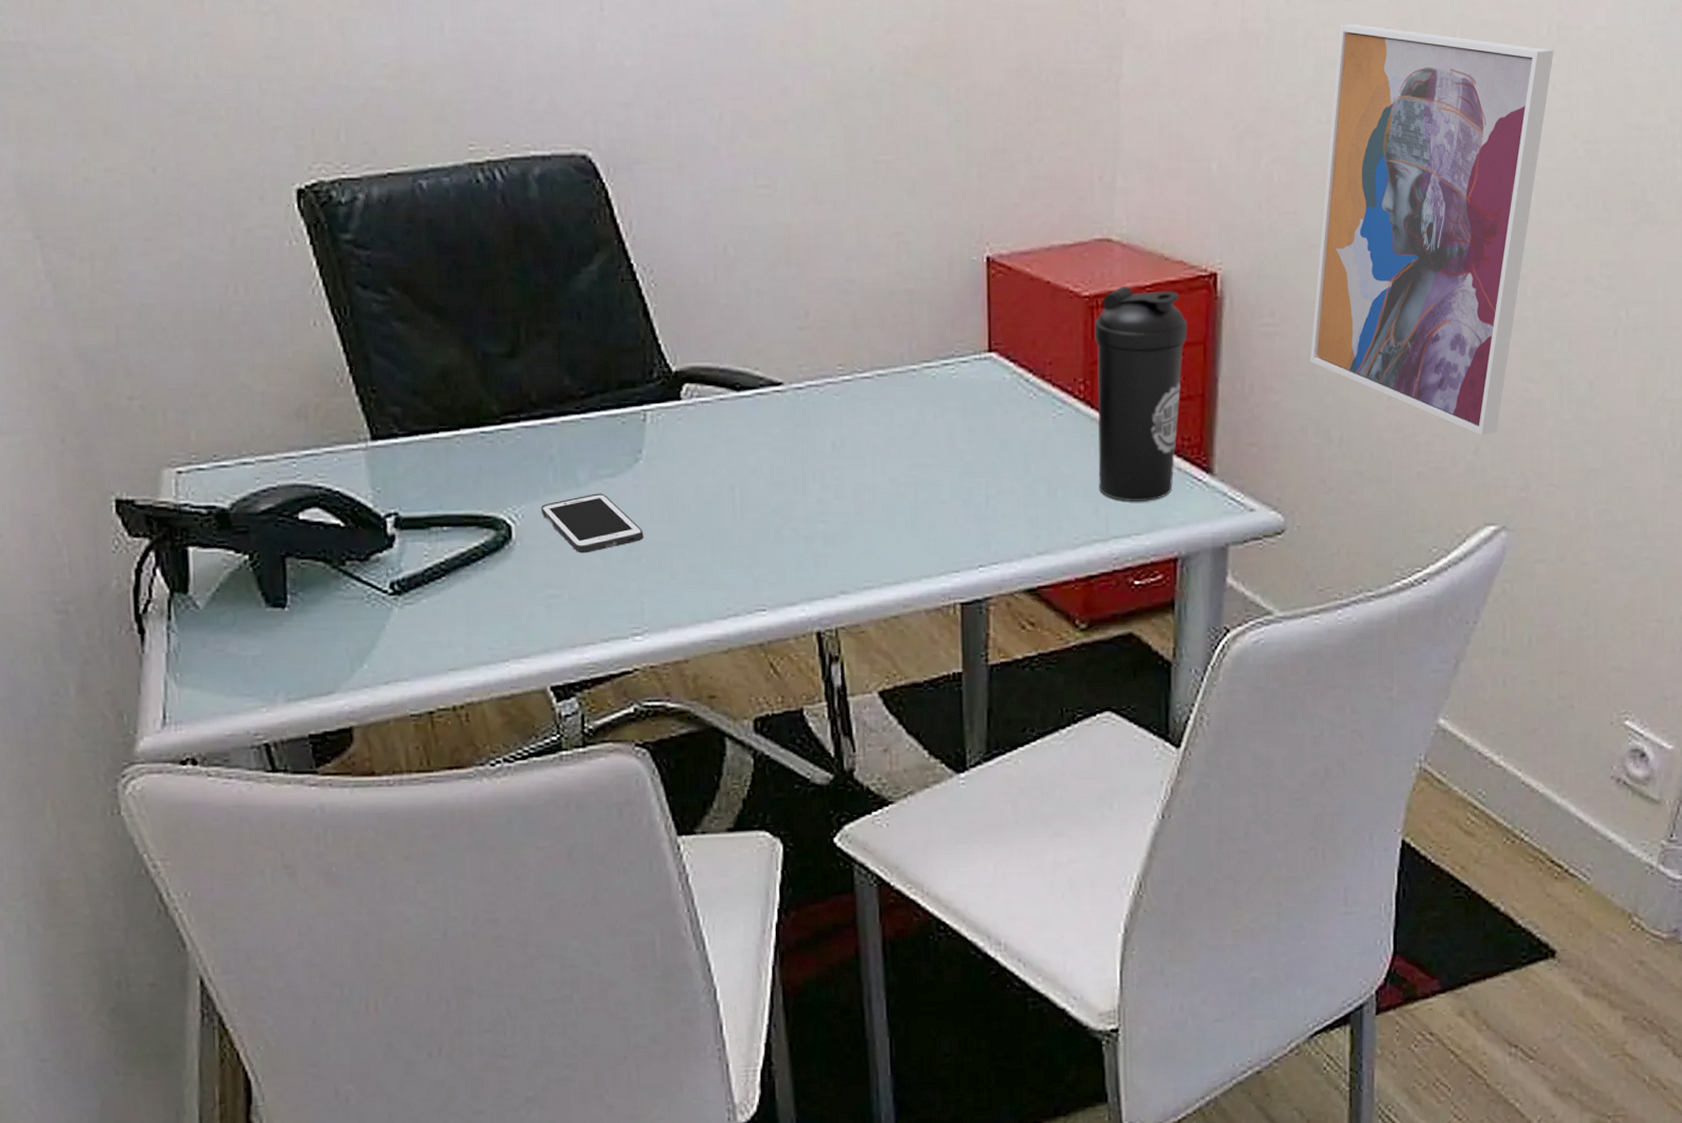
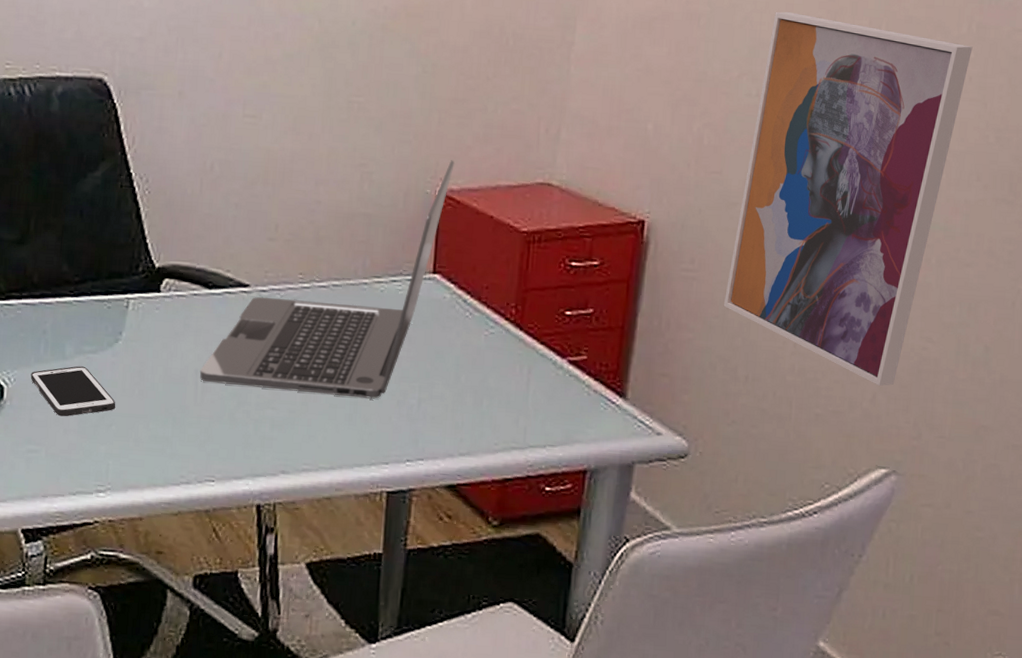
laptop: none [736,220,1001,501] -> present [199,160,455,400]
water bottle: present [1094,286,1187,501] -> none [520,226,614,417]

